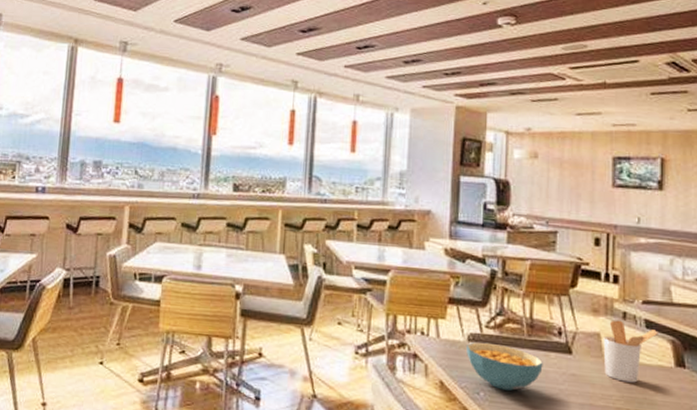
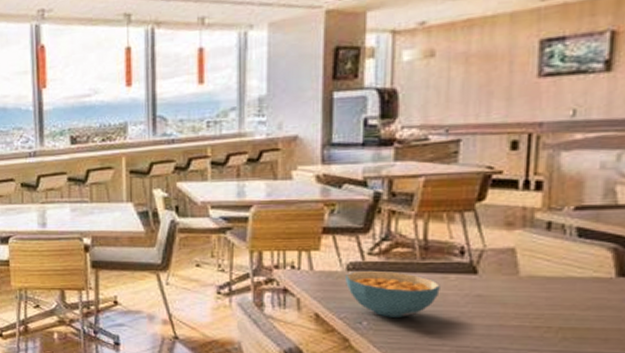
utensil holder: present [603,320,658,383] -> none [519,231,595,299]

